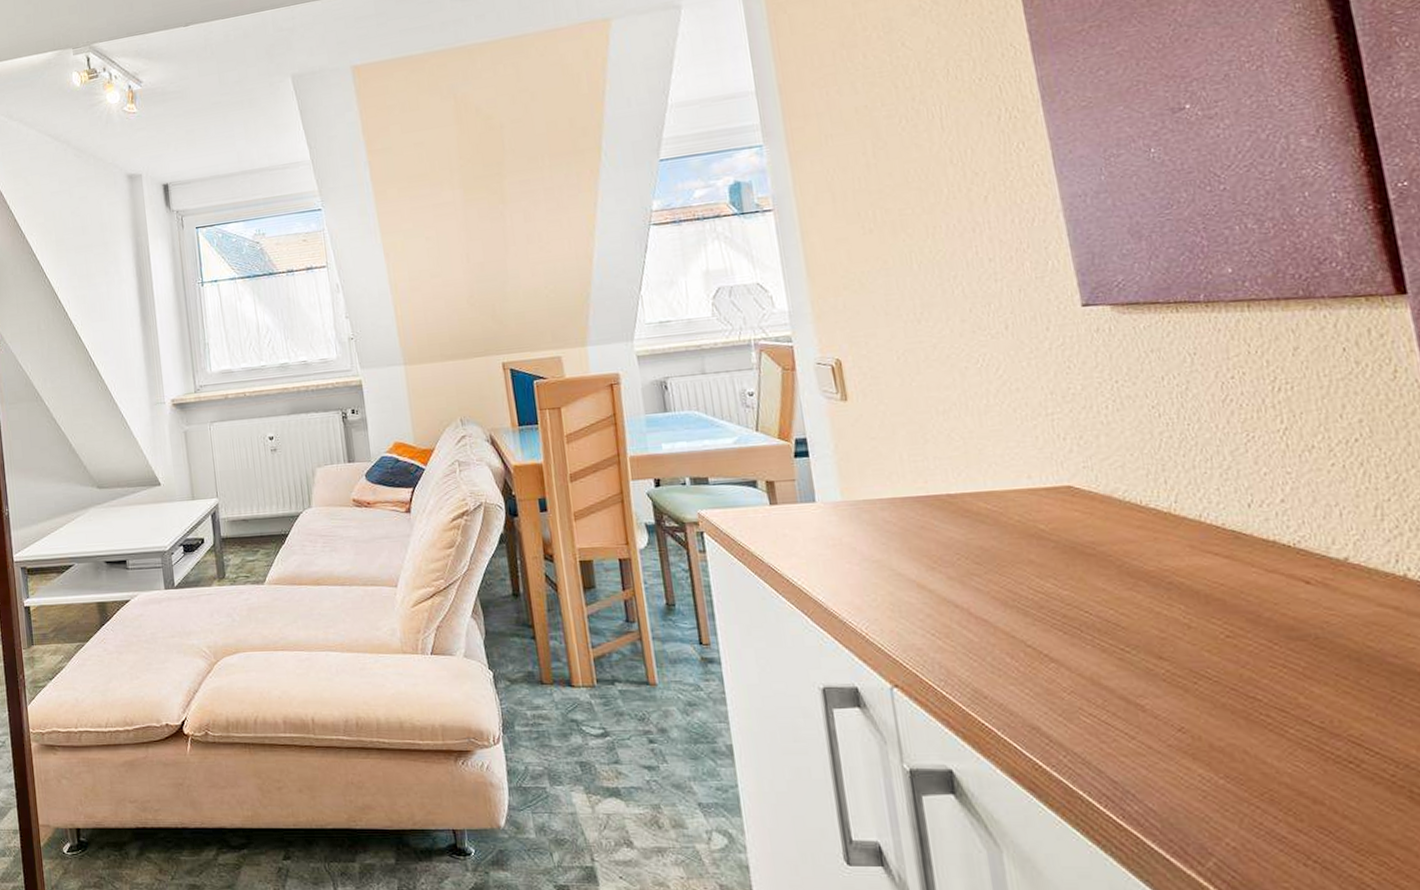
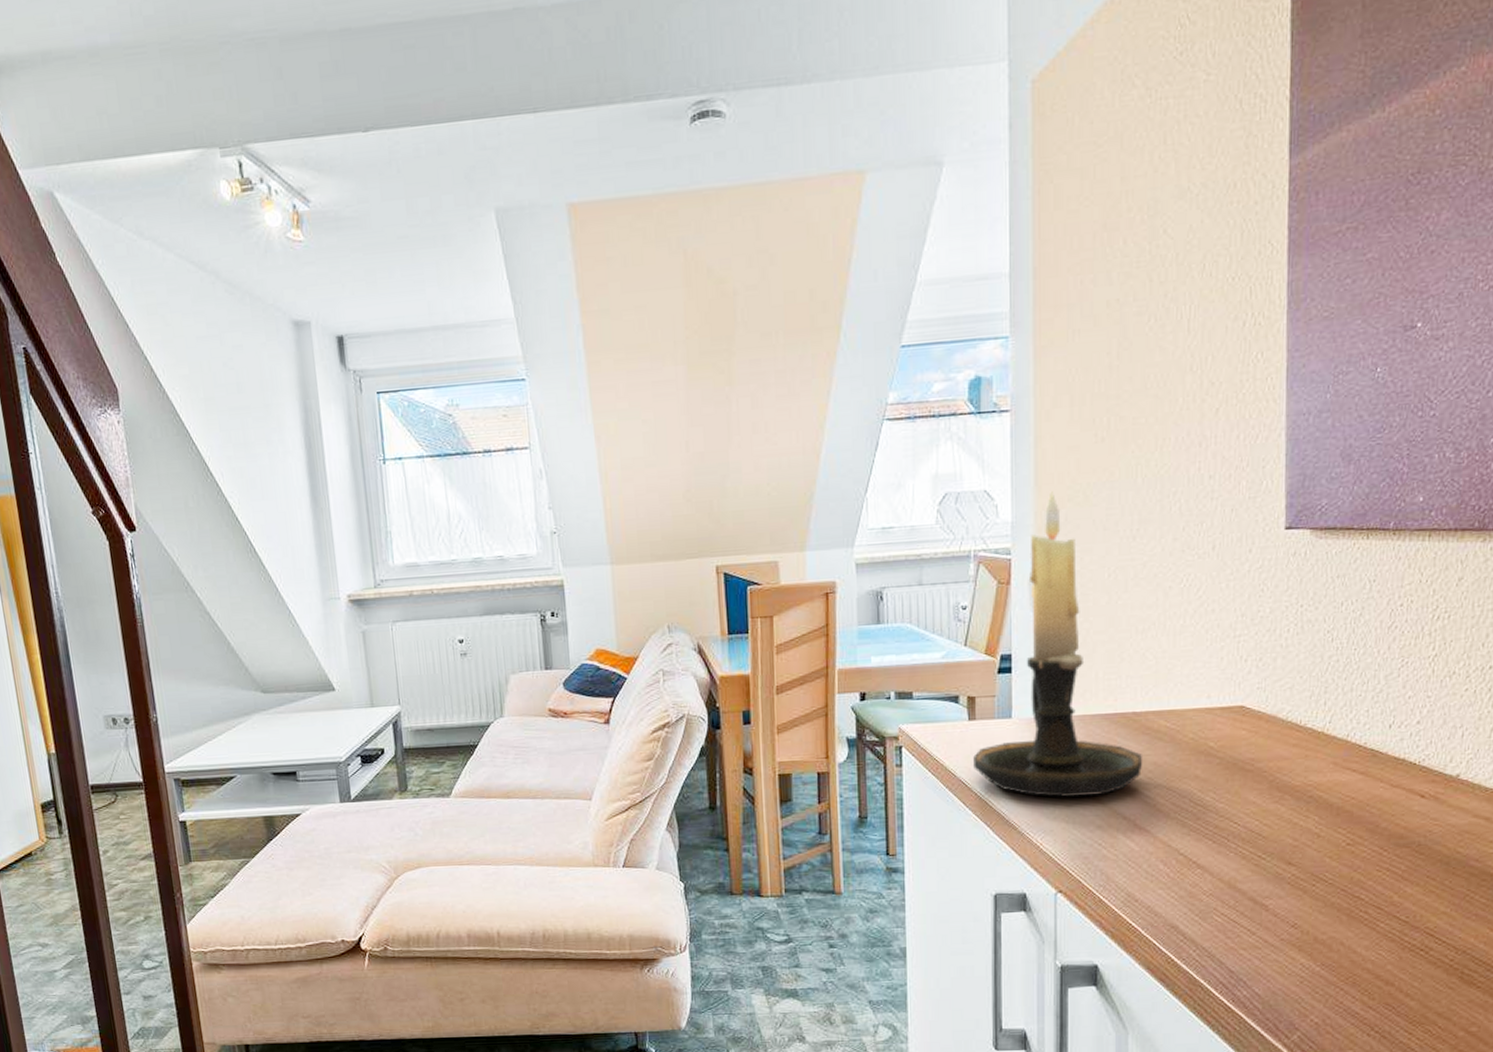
candle holder: none [780,281,968,584] -> present [973,491,1142,797]

